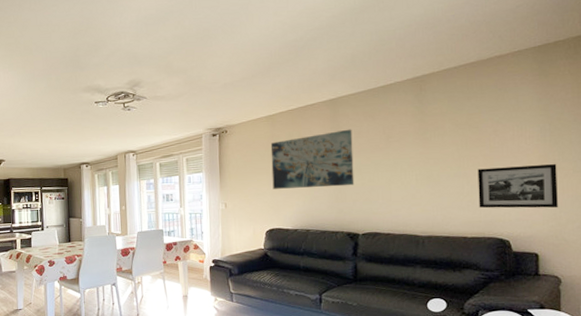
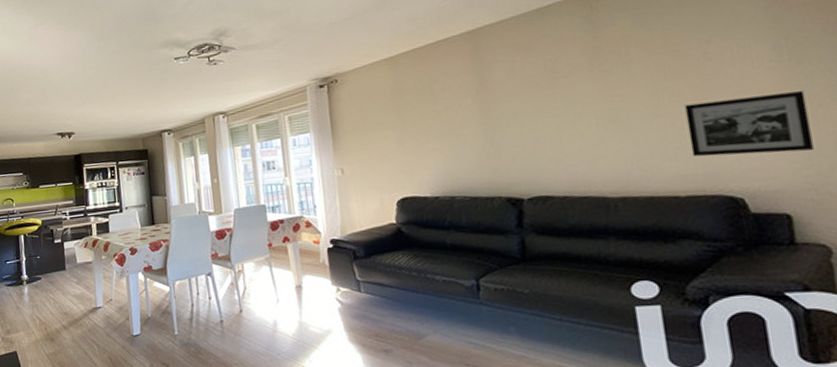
wall art: present [270,129,354,189] -> none [394,66,511,148]

